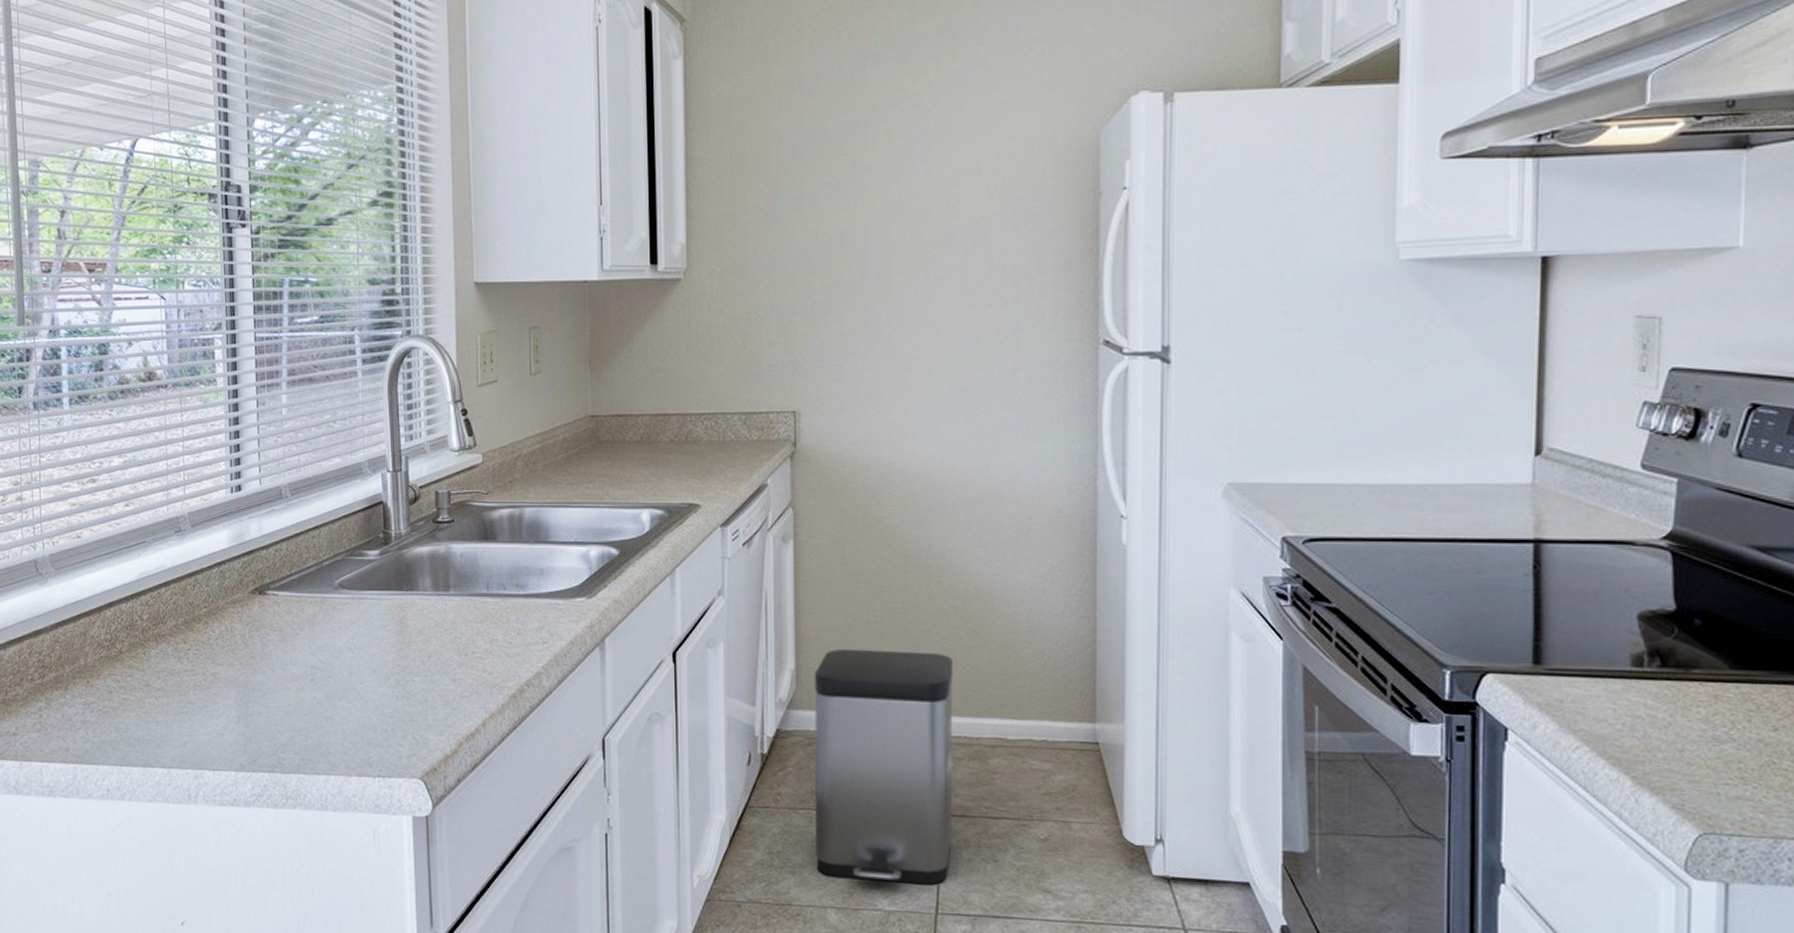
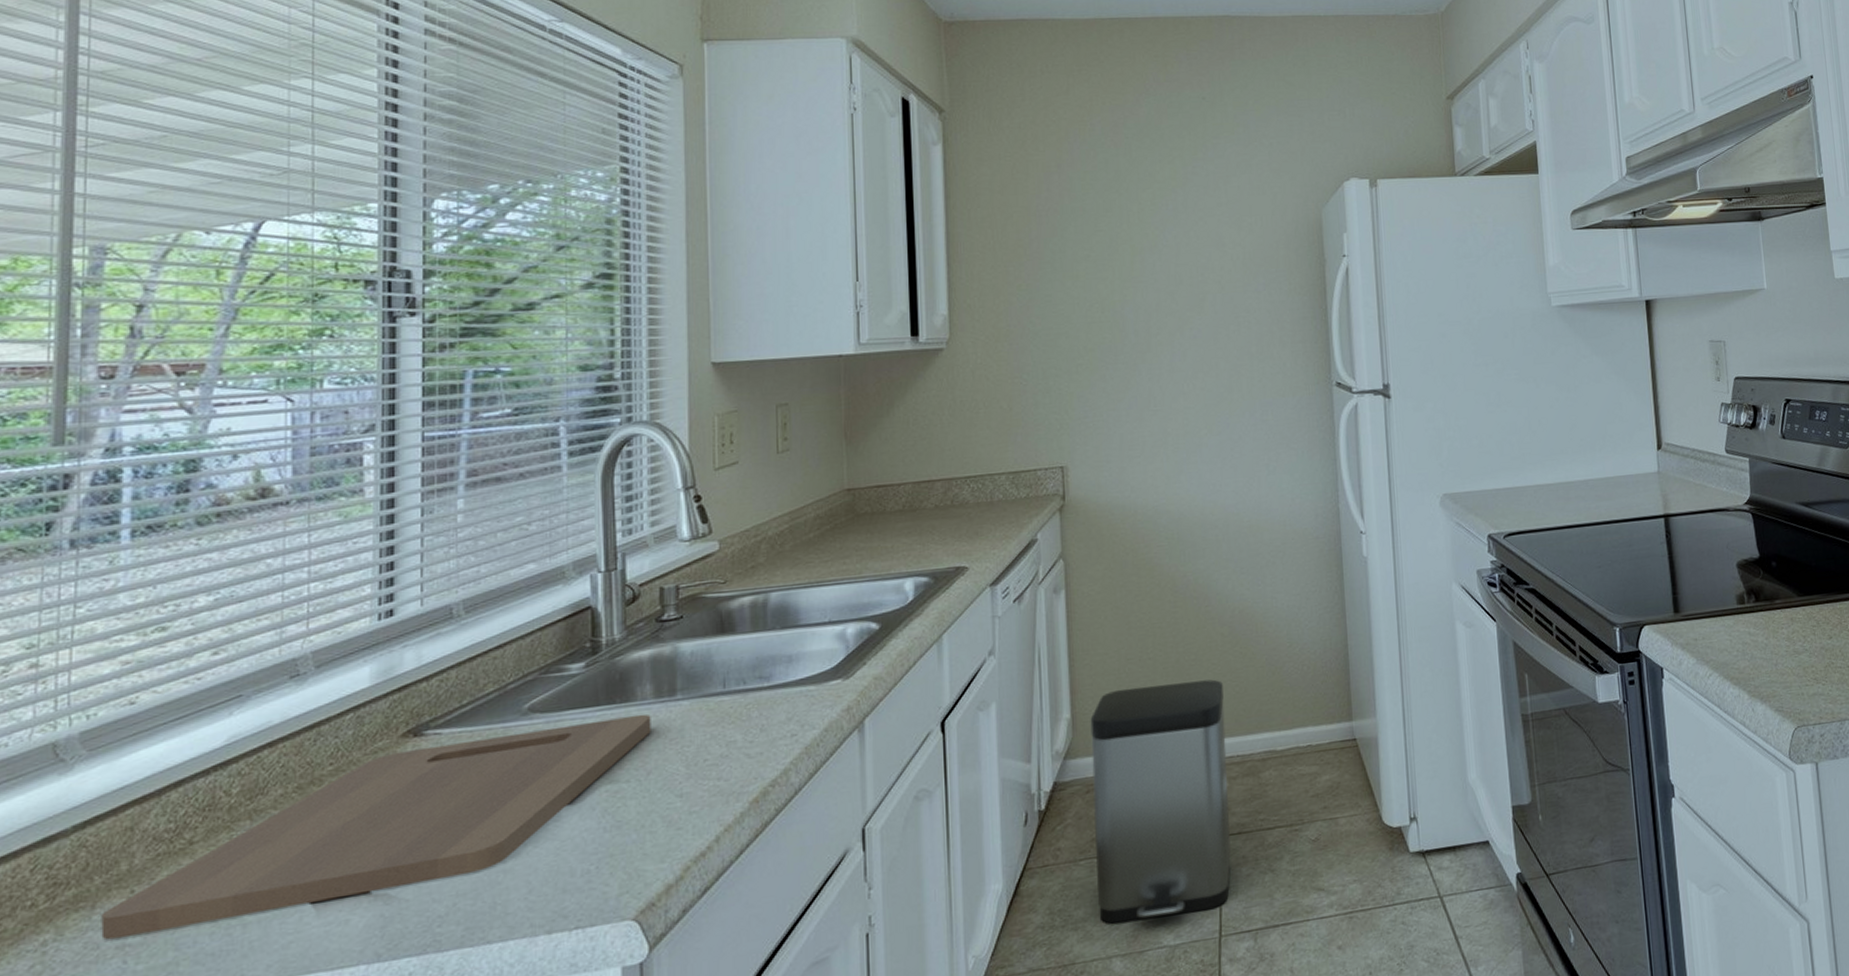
cutting board: none [71,603,431,716] -> present [101,714,651,940]

